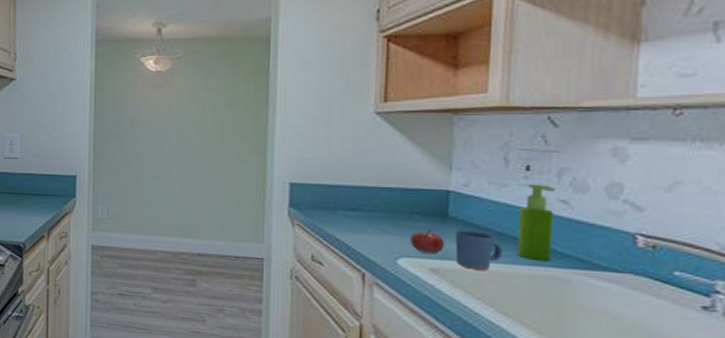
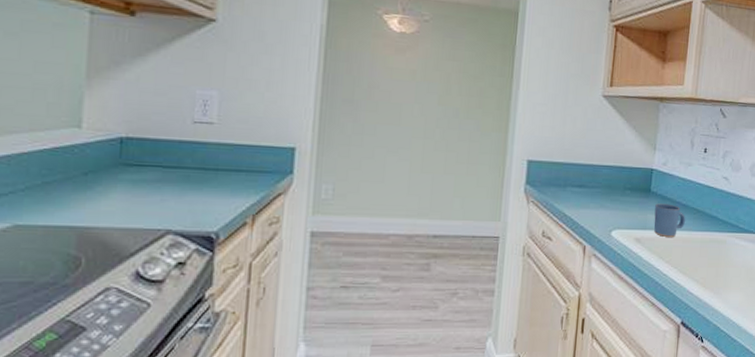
fruit: present [410,230,445,255] -> none [622,204,647,226]
soap dispenser: present [516,184,557,262] -> none [694,164,722,228]

